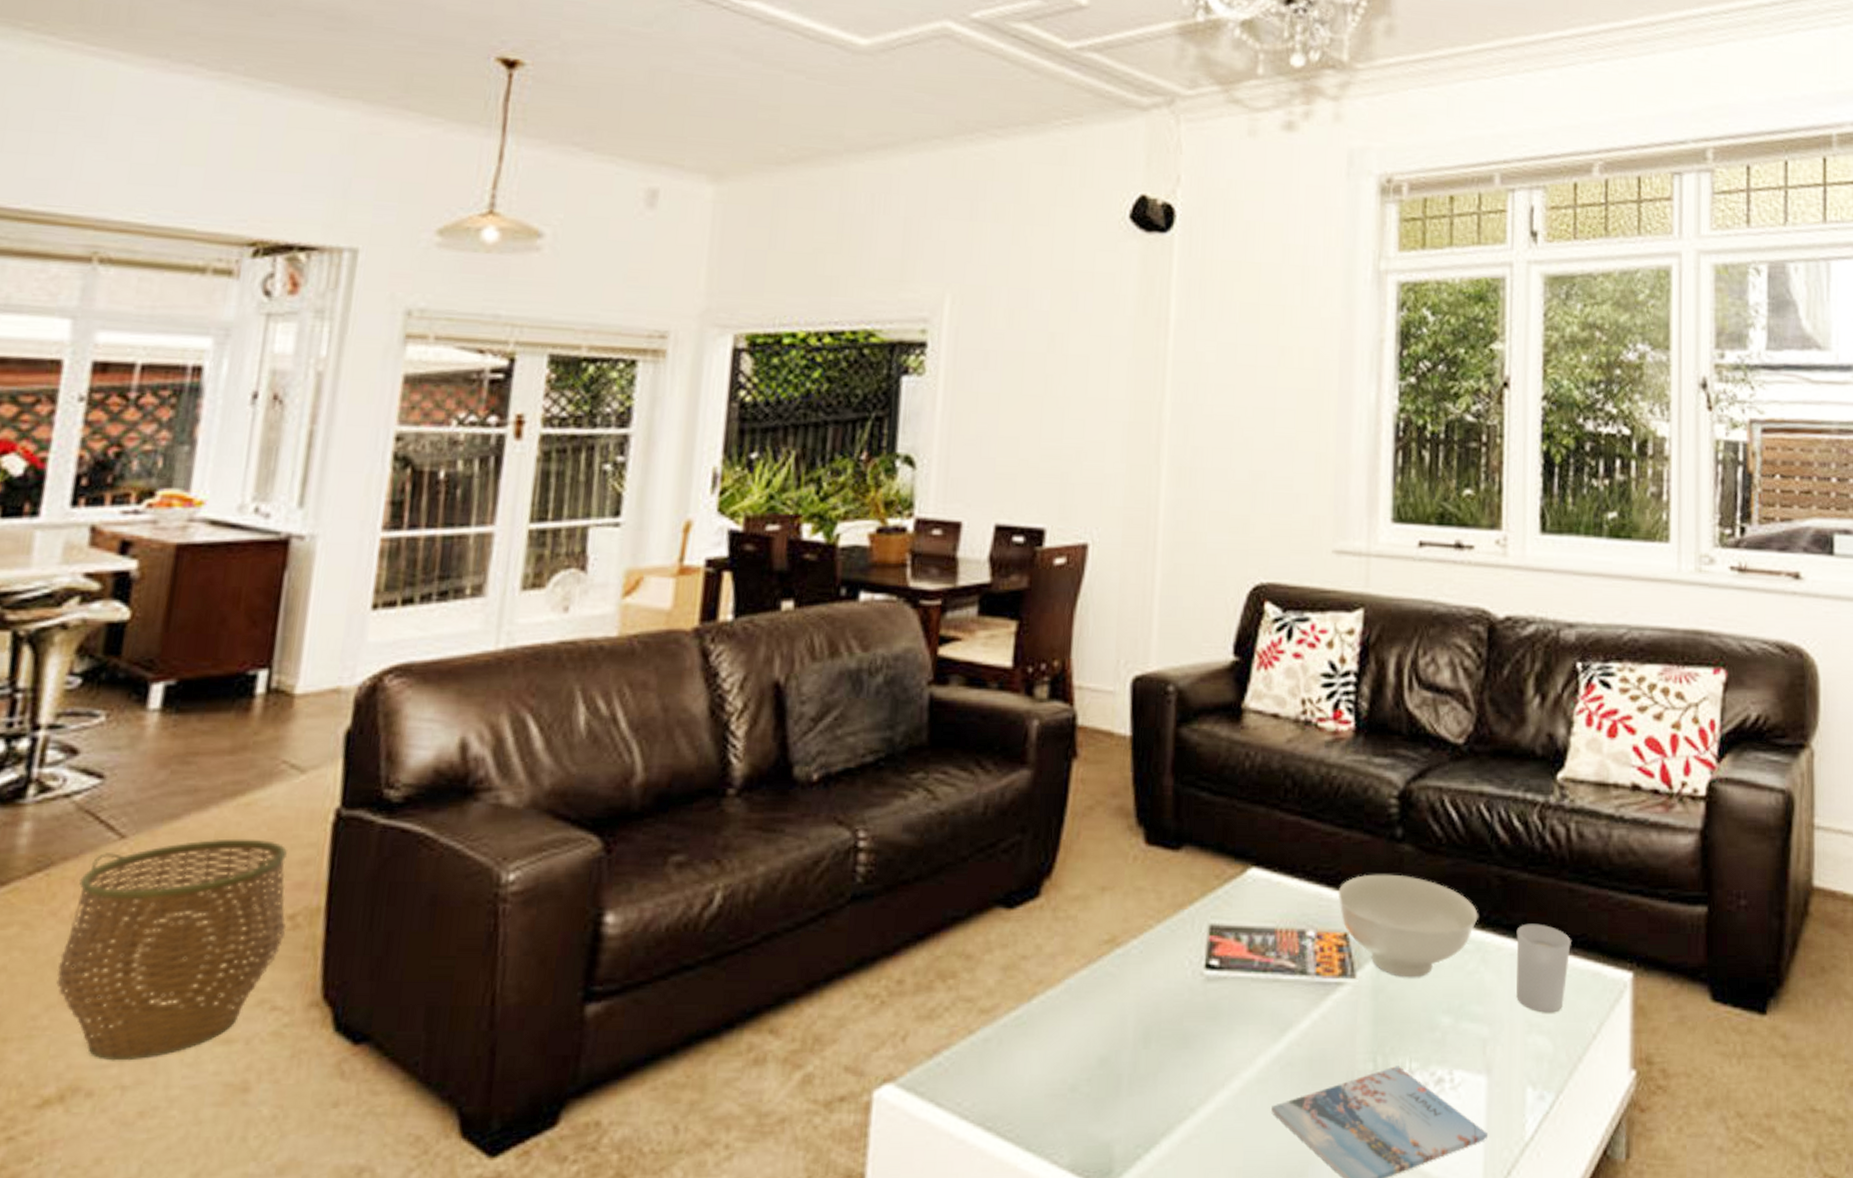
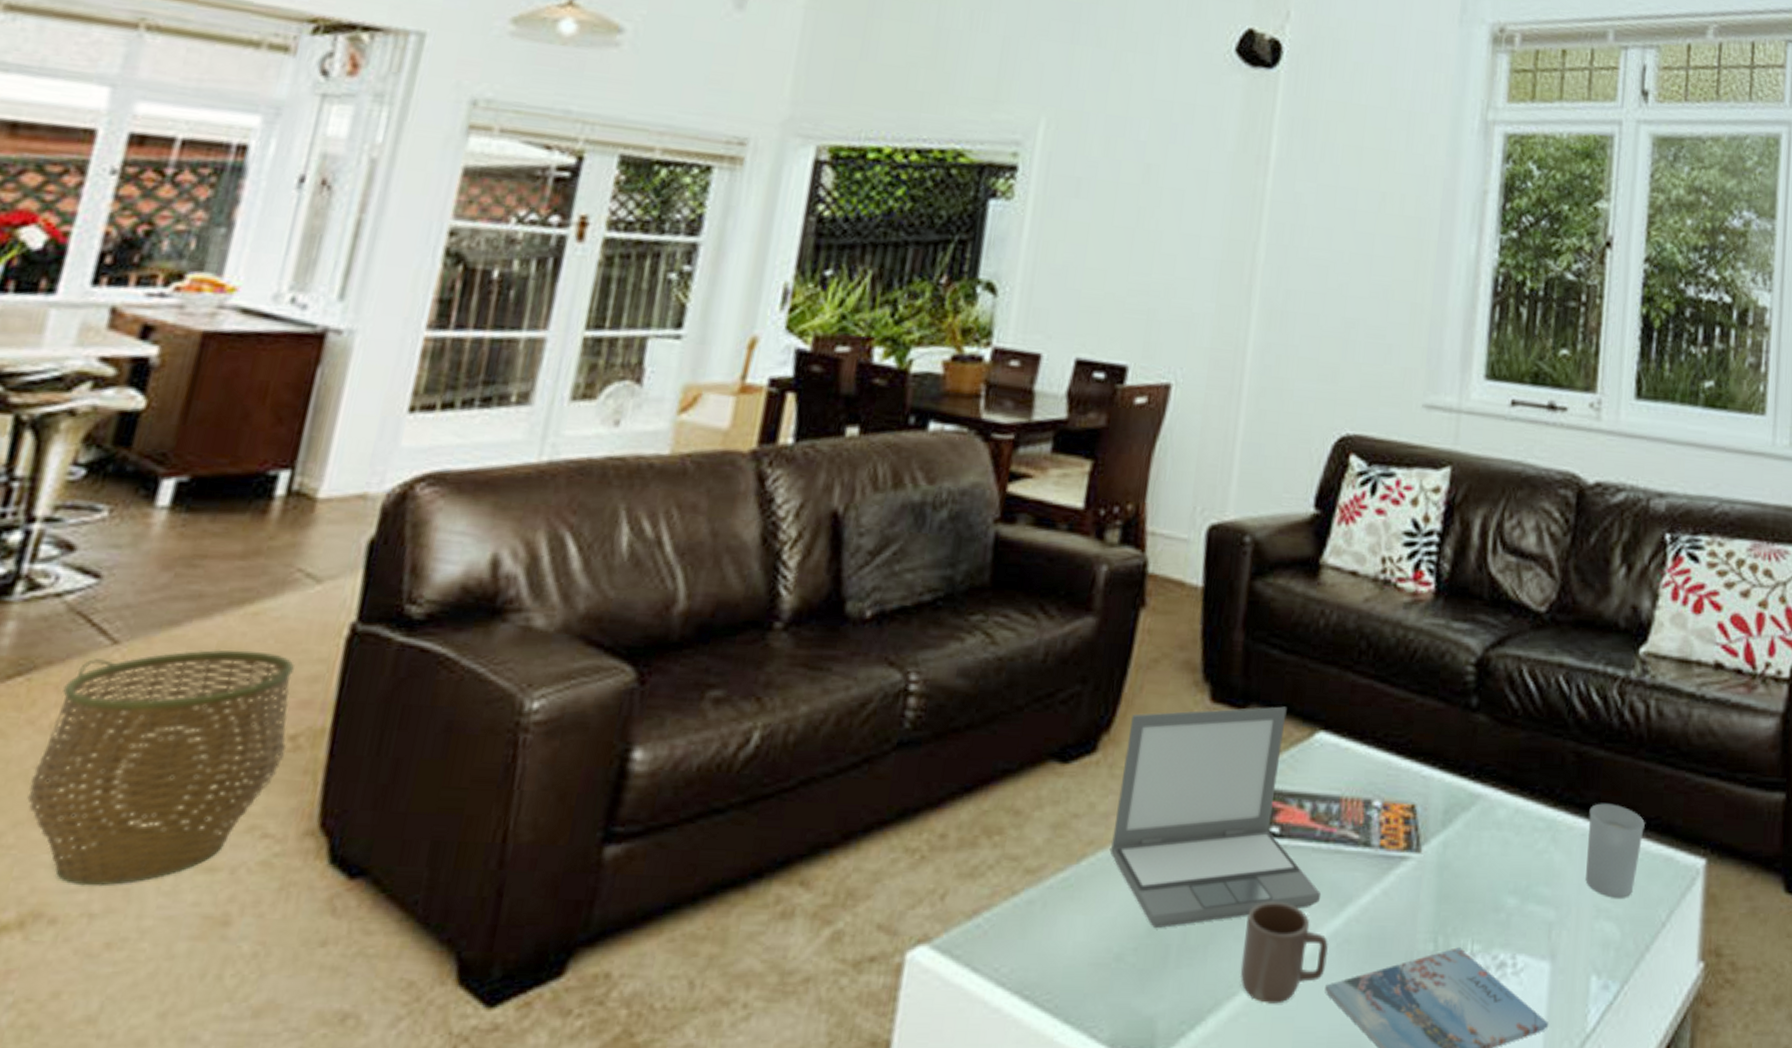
laptop: none [1058,845,1263,1059] -> present [1109,706,1322,928]
mug: none [1189,1030,1273,1126] -> present [1239,901,1329,1004]
decorative bowl: present [1338,874,1478,978] -> none [1407,743,1551,856]

